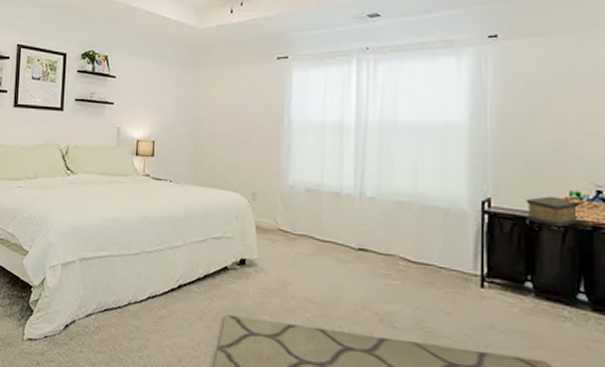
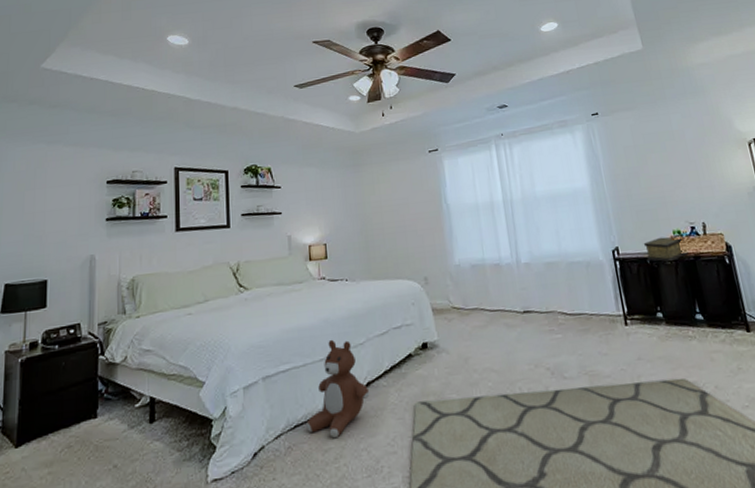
teddy bear: none [115,236,180,330] -> present [306,339,370,439]

